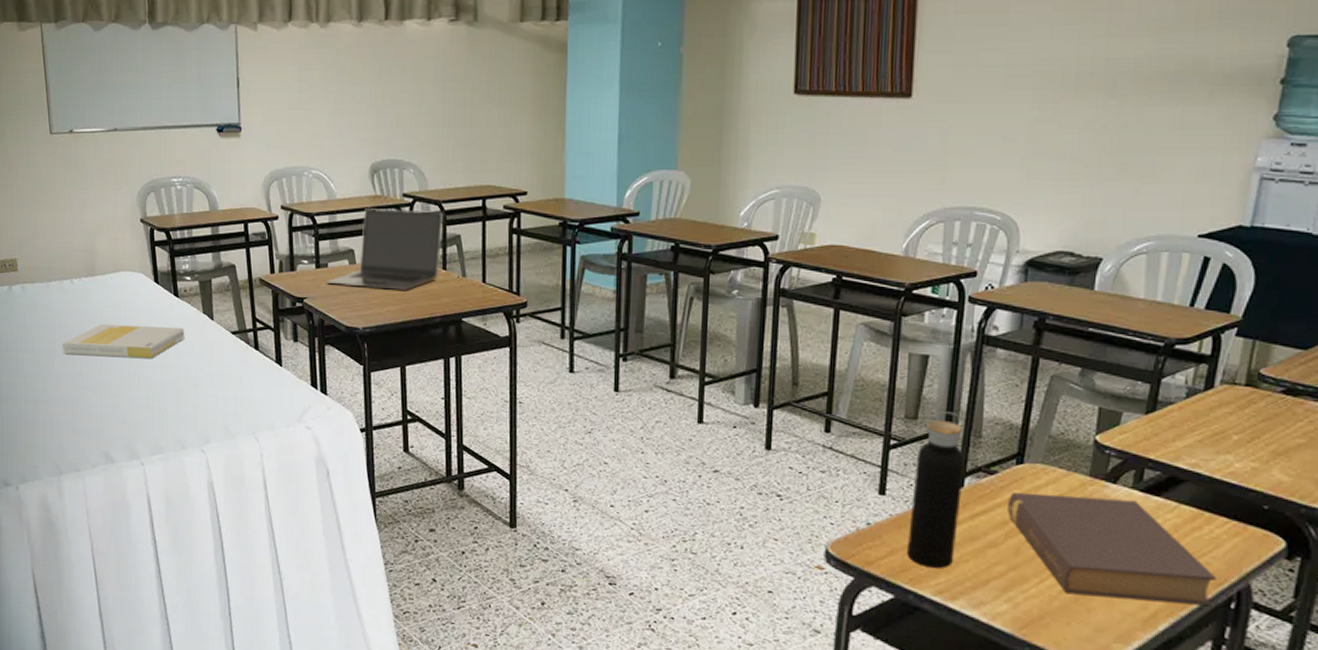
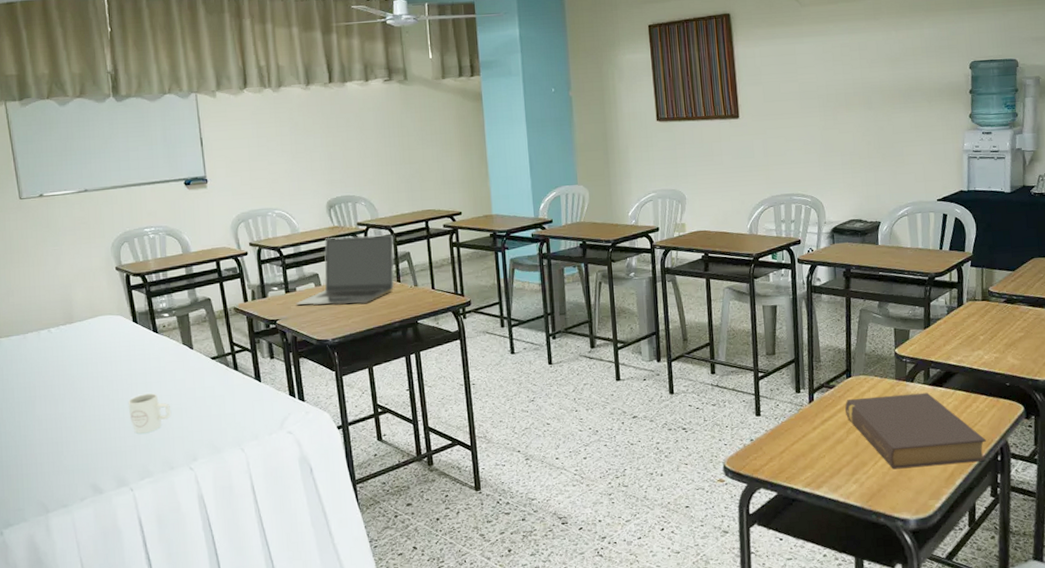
book: present [62,324,185,358] -> none [42,359,167,398]
mug: none [144,362,187,406] -> present [128,393,172,434]
water bottle: present [907,411,966,568] -> none [778,346,815,466]

